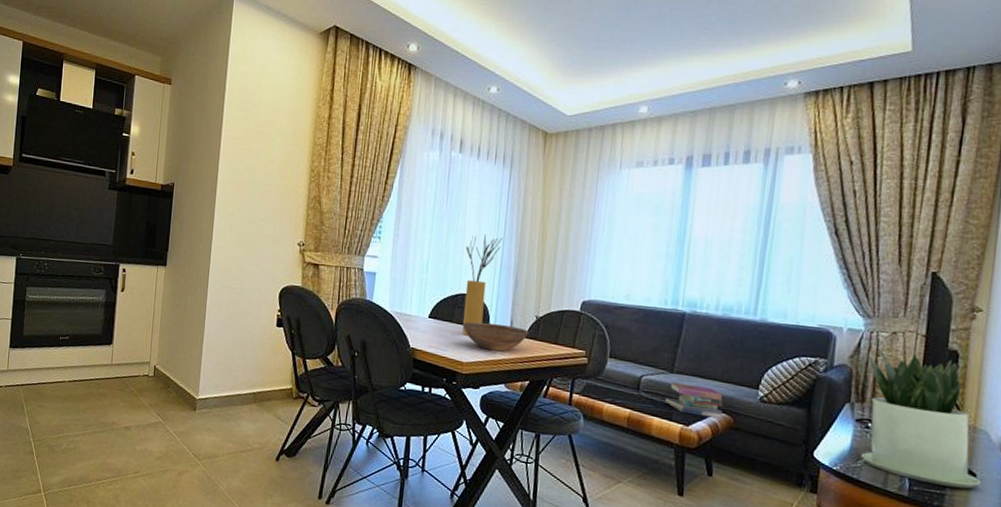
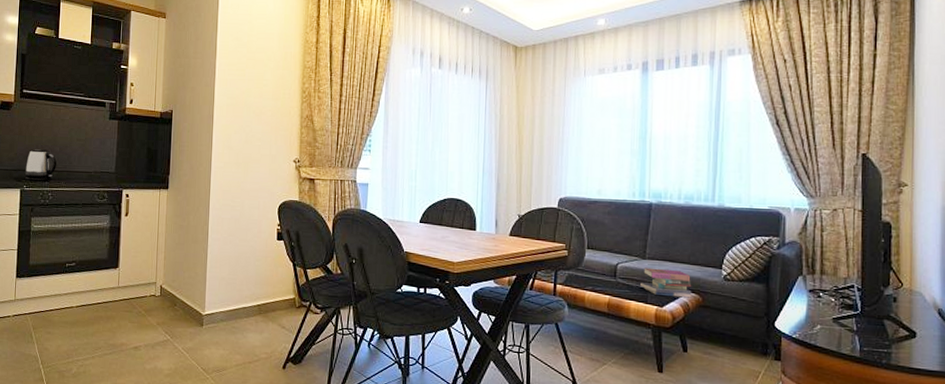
kettle: none [21,216,54,251] -> present [24,148,57,182]
vase: present [462,235,503,336] -> none [450,143,484,237]
bowl: present [462,321,529,352] -> none [451,223,513,250]
planter: present [860,351,982,489] -> none [814,227,921,346]

